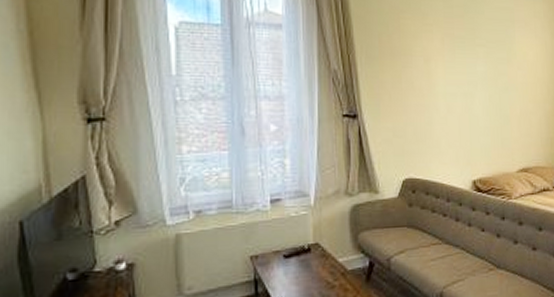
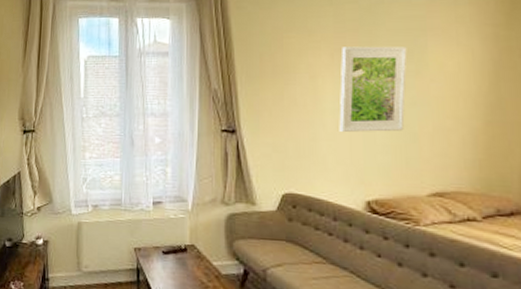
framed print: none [449,32,501,115] -> present [339,46,407,132]

